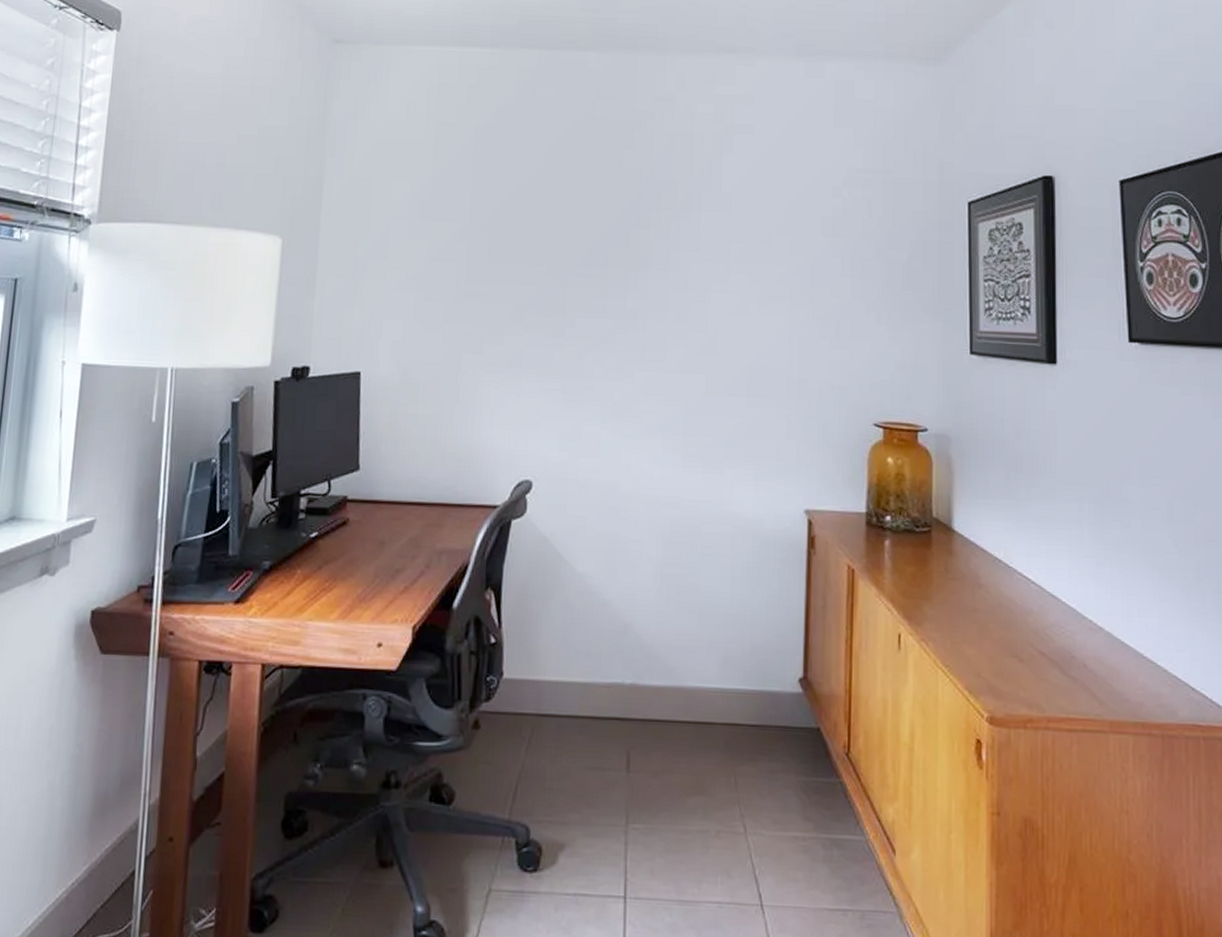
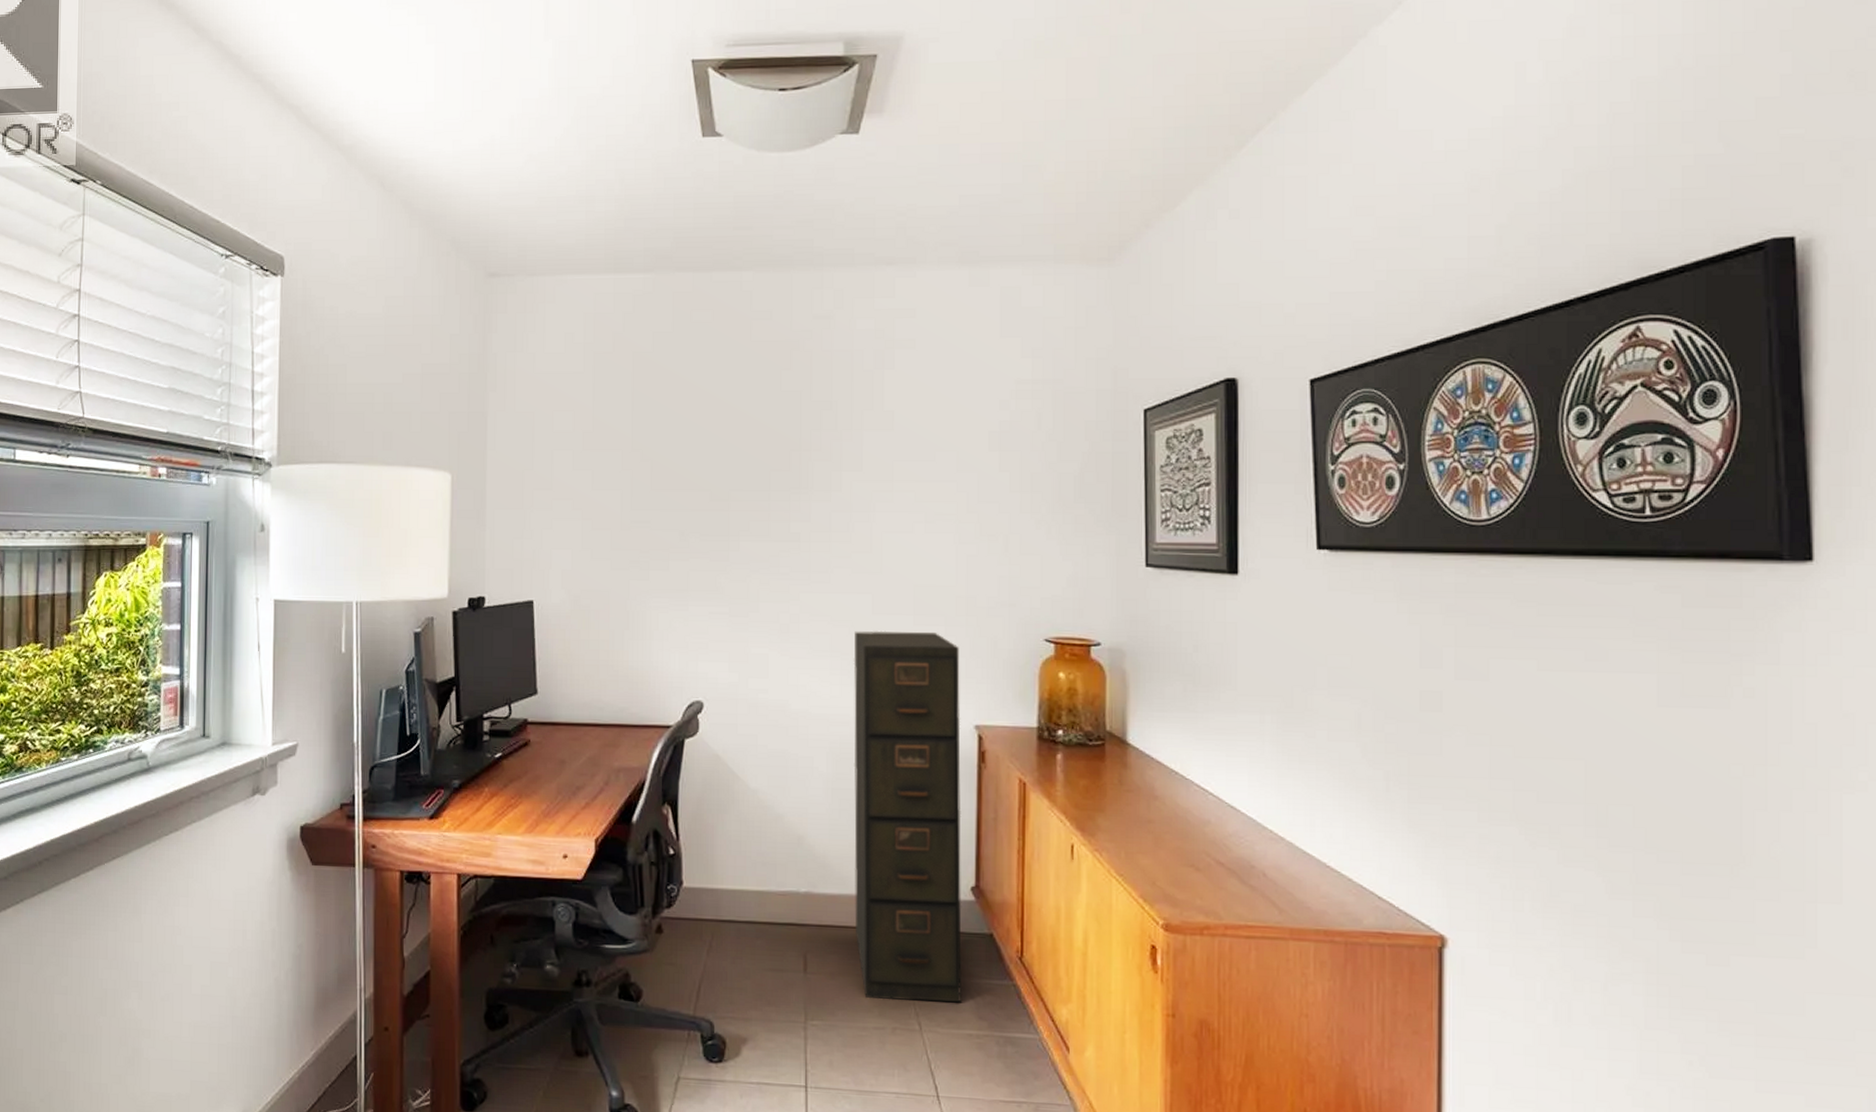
filing cabinet: none [680,411,791,803] -> present [853,630,963,1003]

